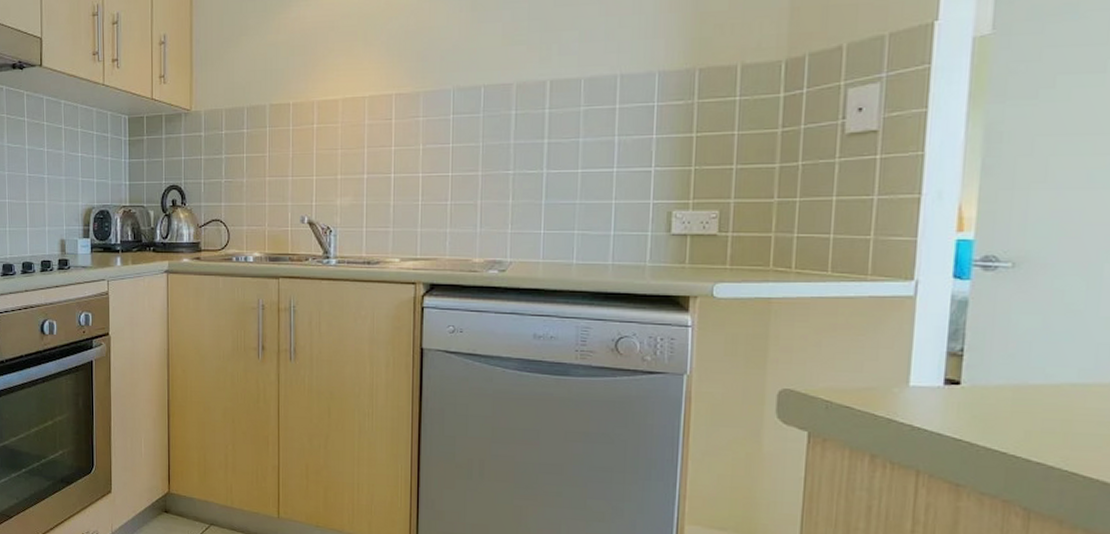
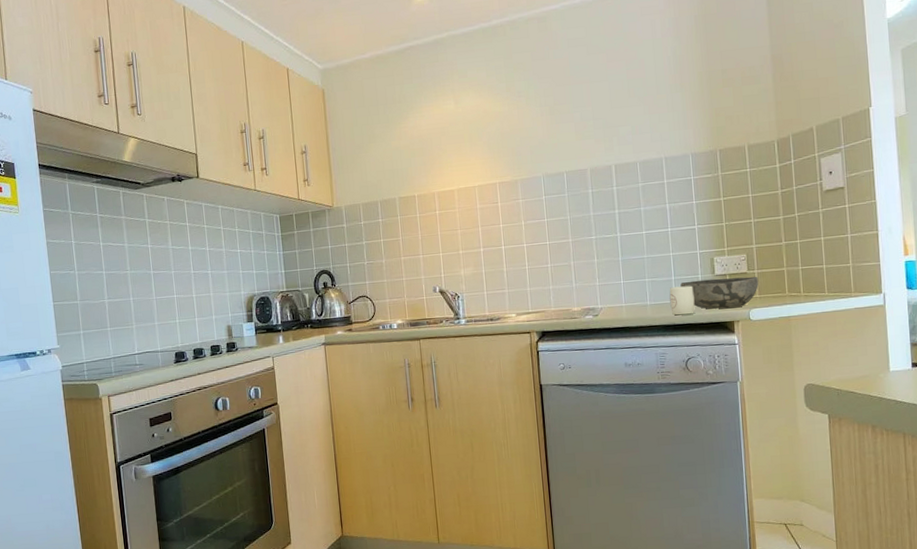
mug: none [604,244,639,282] -> present [669,285,695,316]
bowl: none [621,239,732,279] -> present [680,276,759,309]

